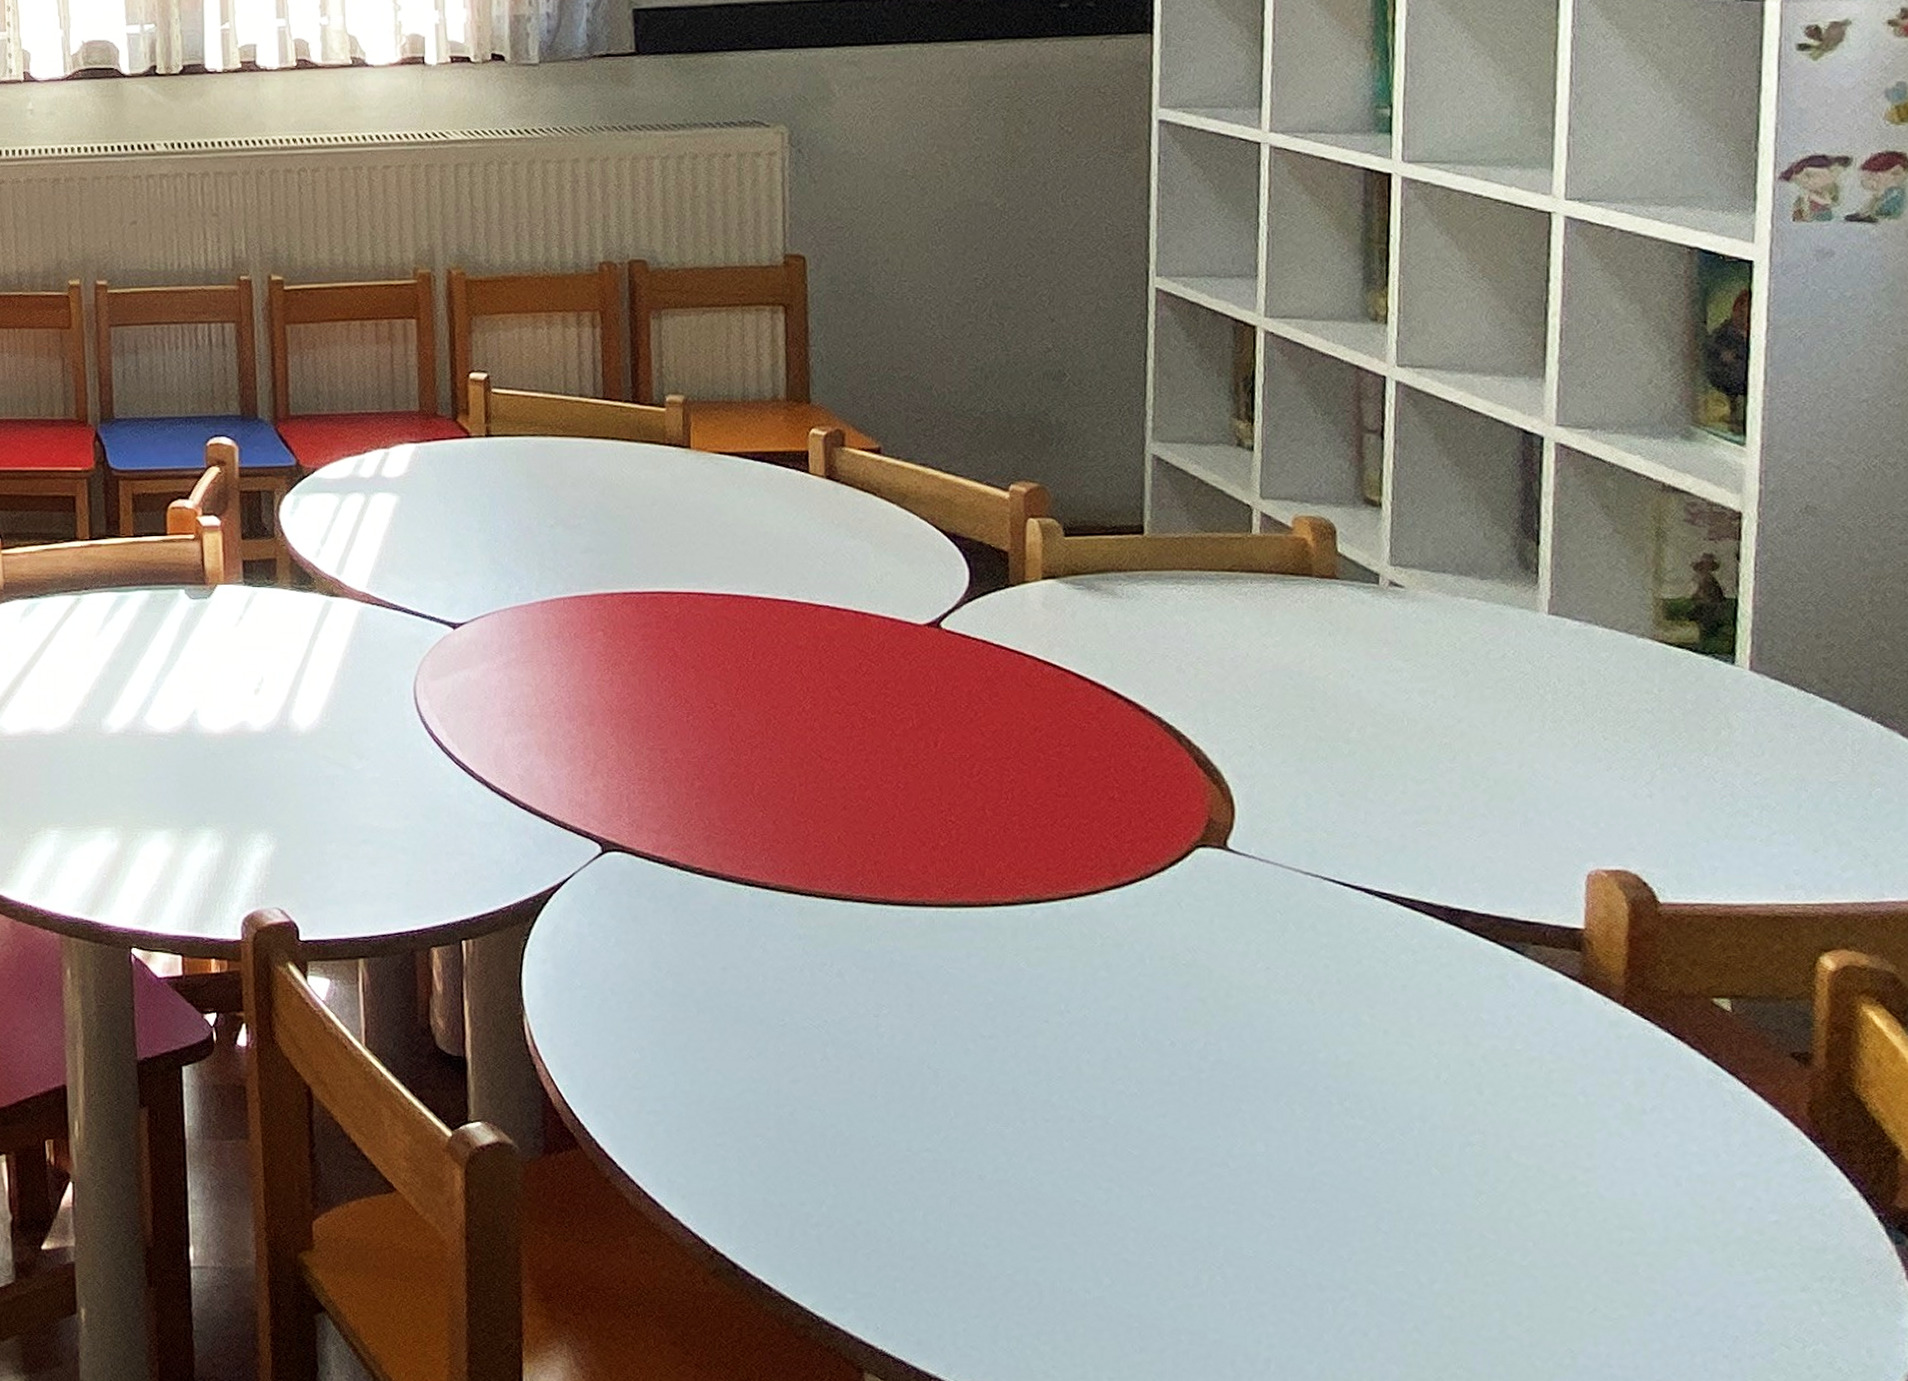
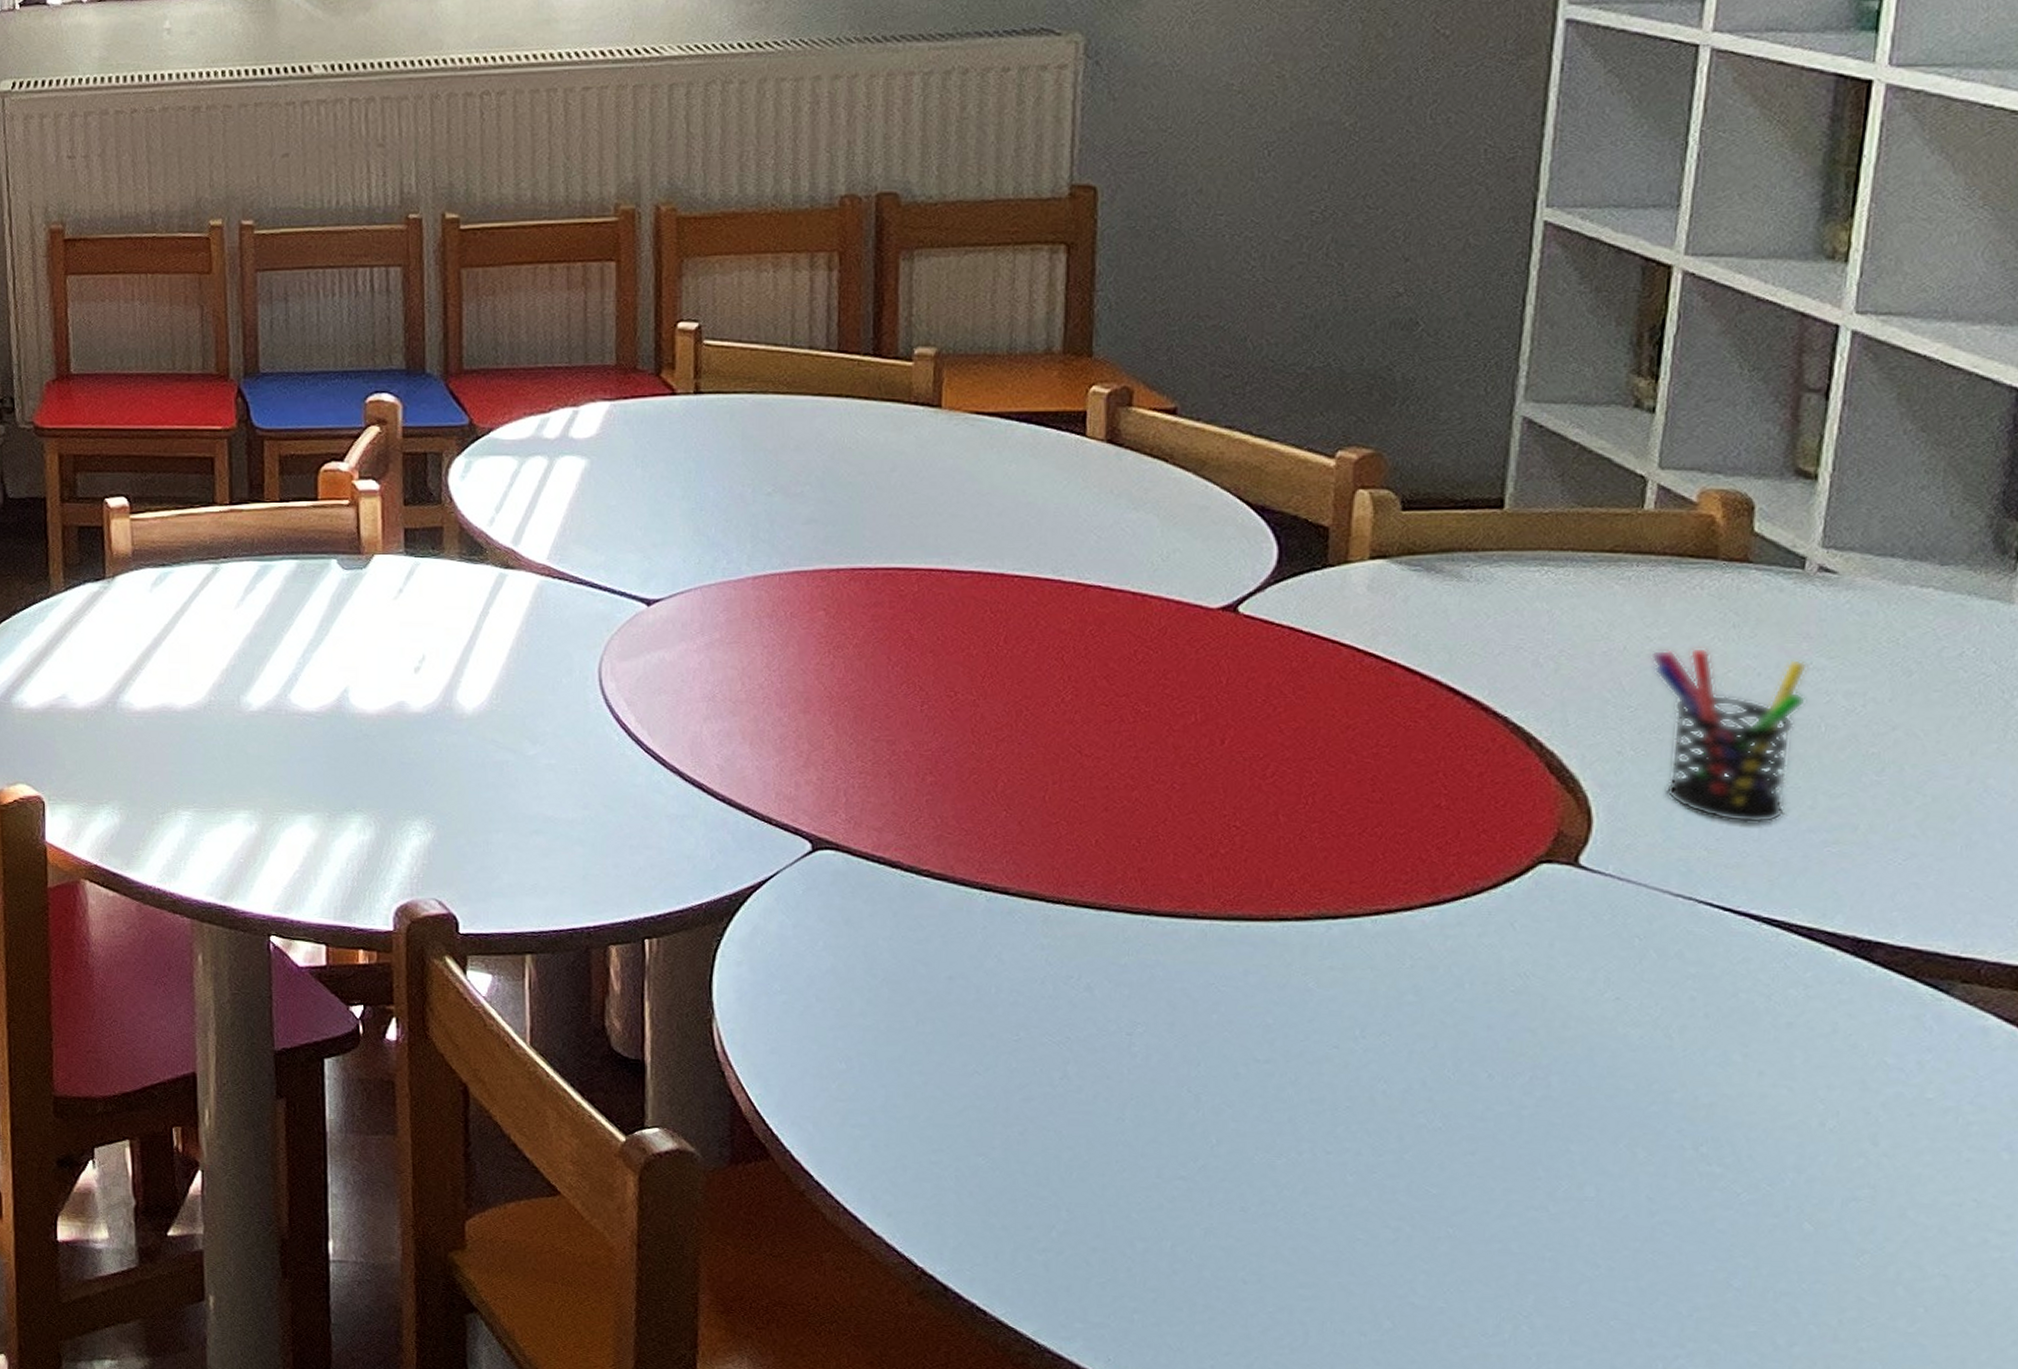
pen holder: none [1267,653,1390,808] -> present [1649,647,1809,824]

